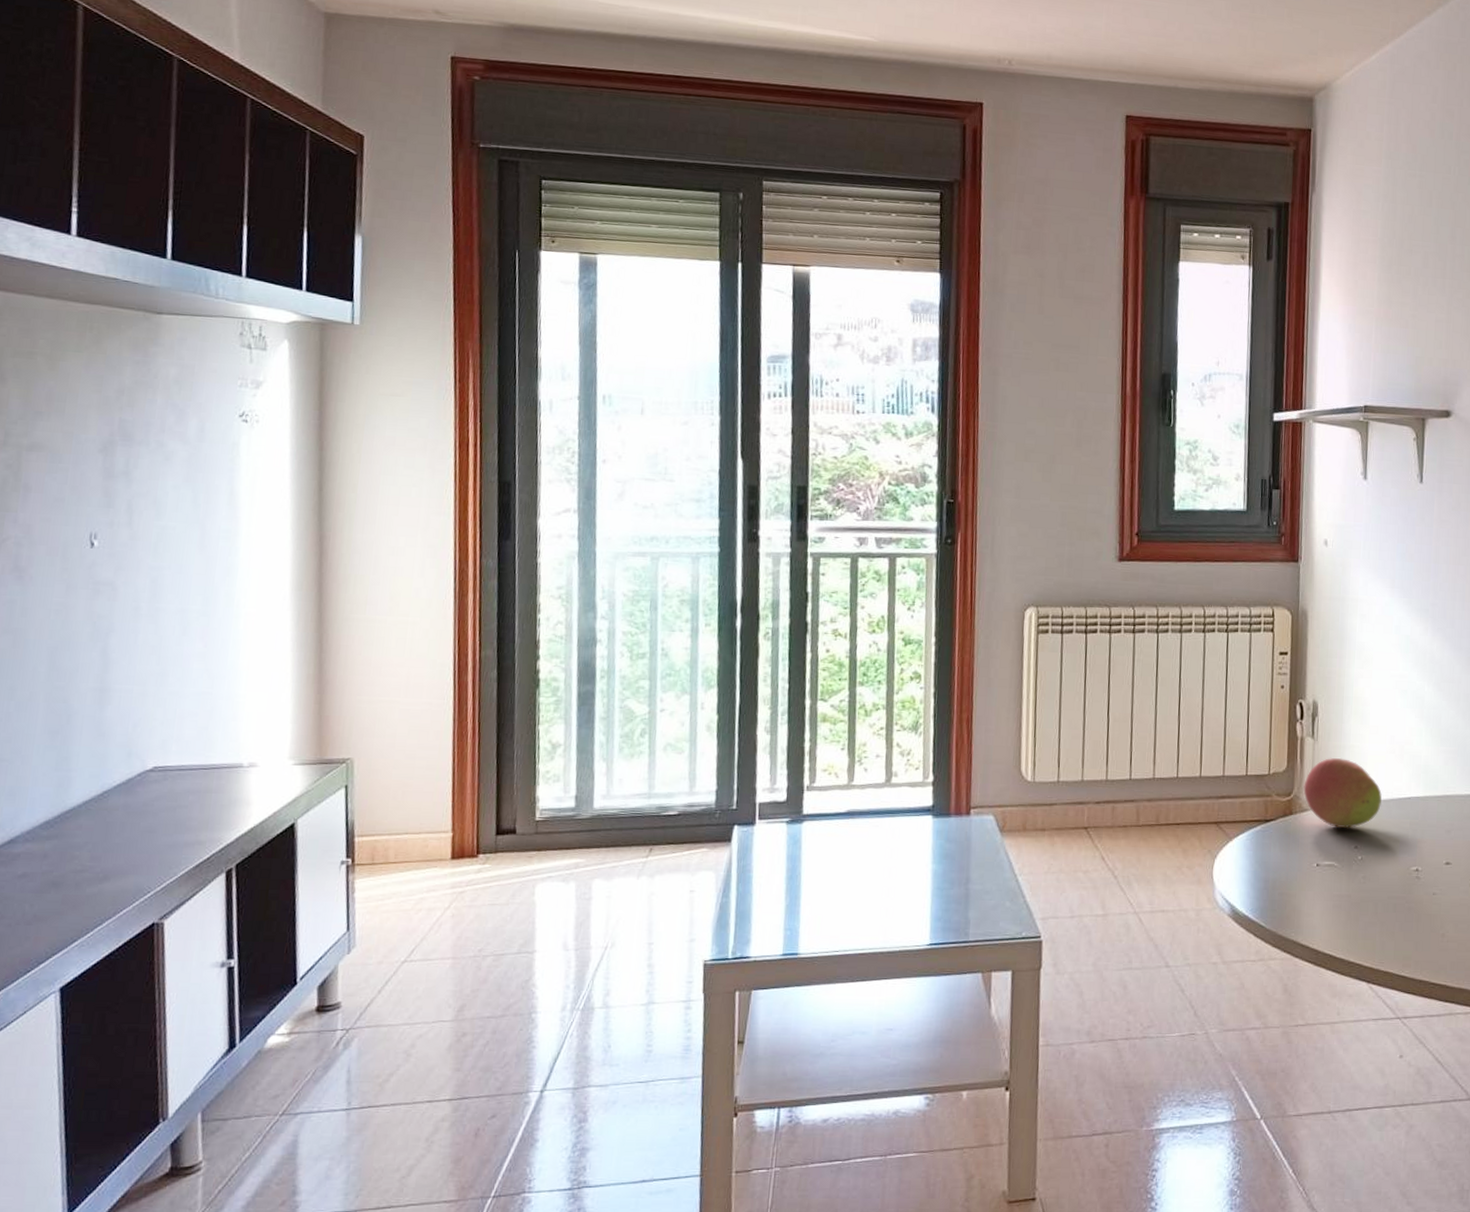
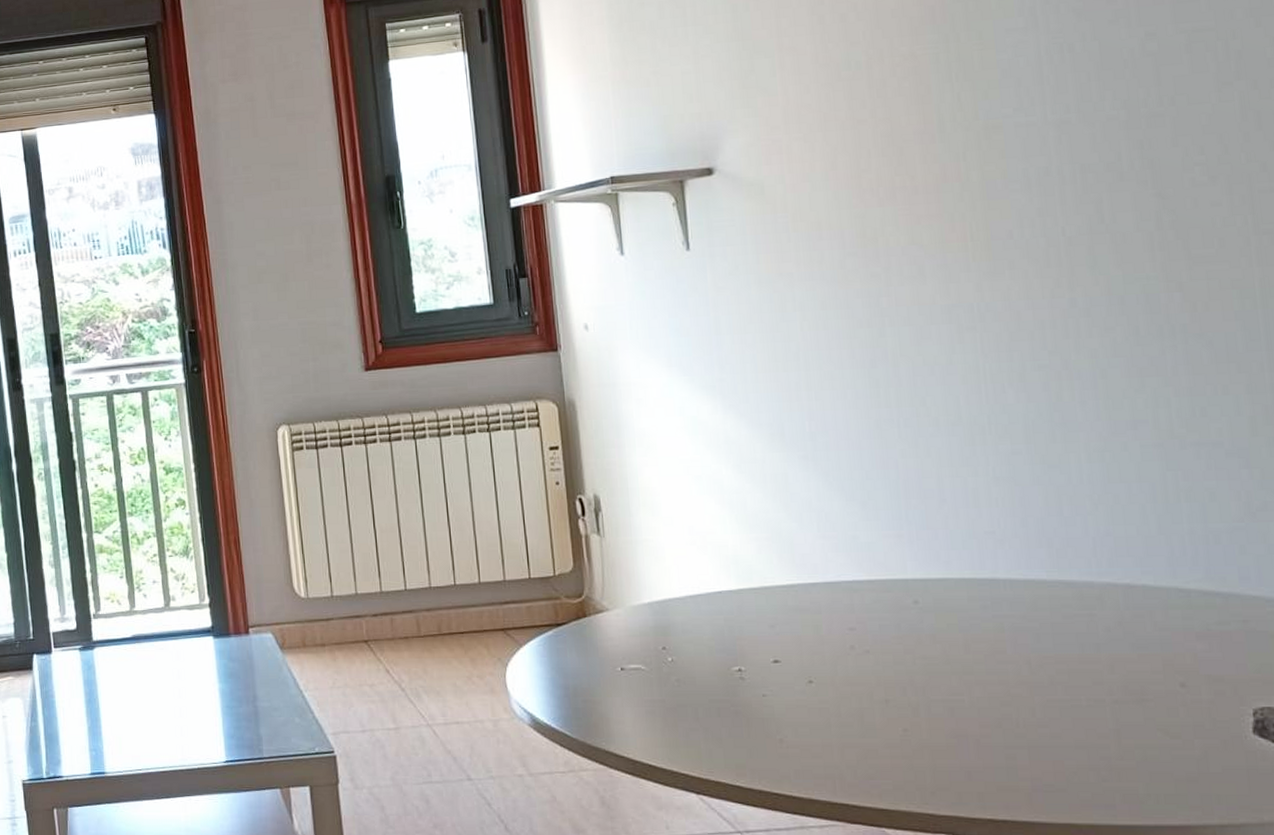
fruit: present [1303,757,1382,829] -> none [595,553,687,629]

